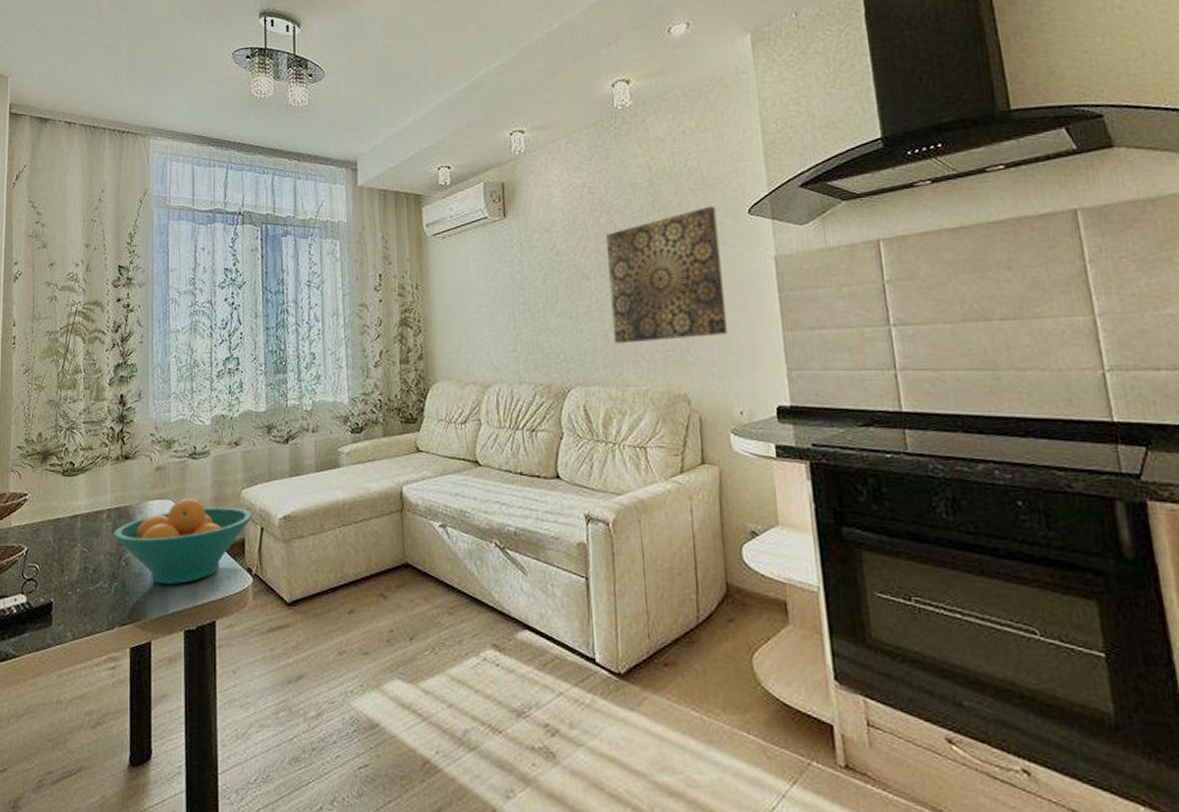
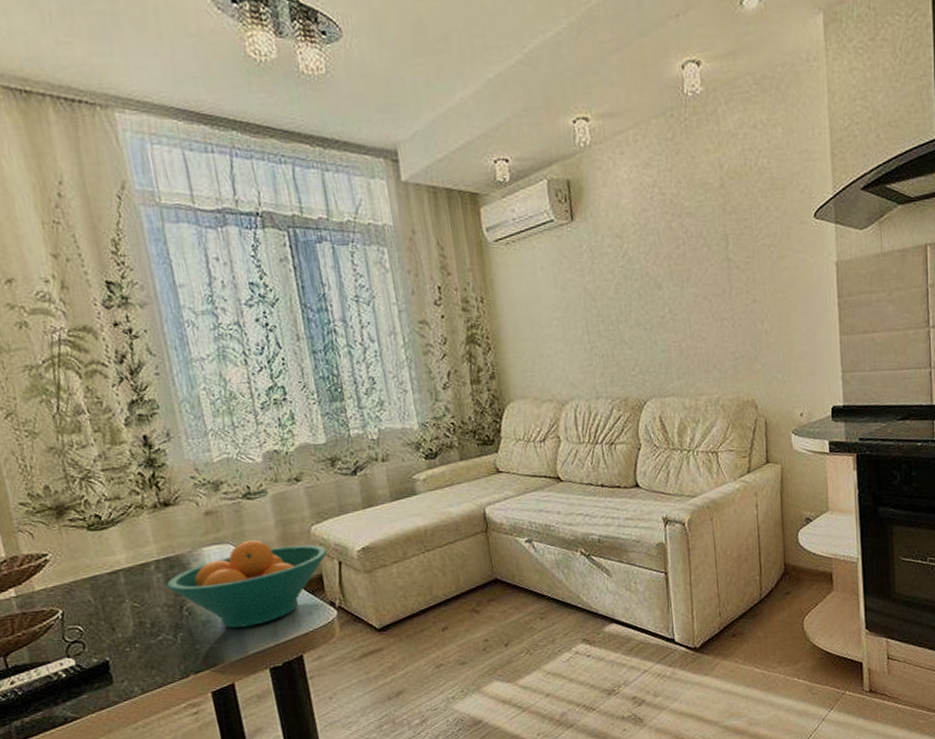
wall art: present [606,205,728,344] -> none [678,209,792,354]

